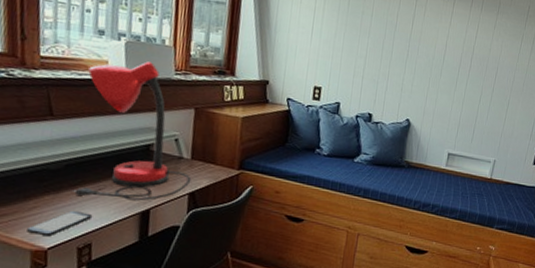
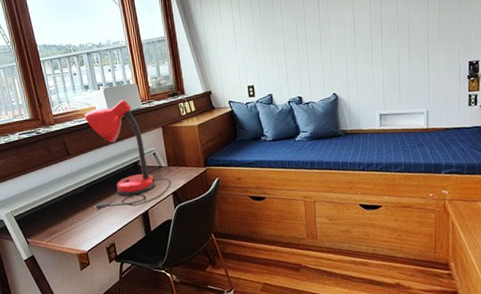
smartphone: present [27,210,93,237] -> none [72,220,111,243]

